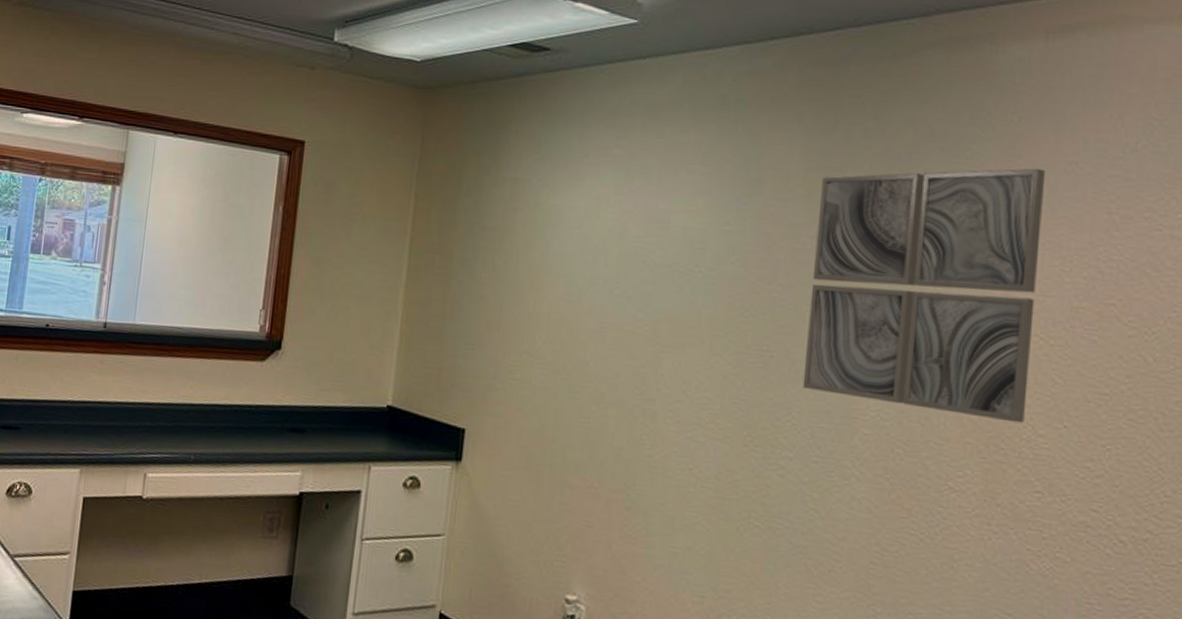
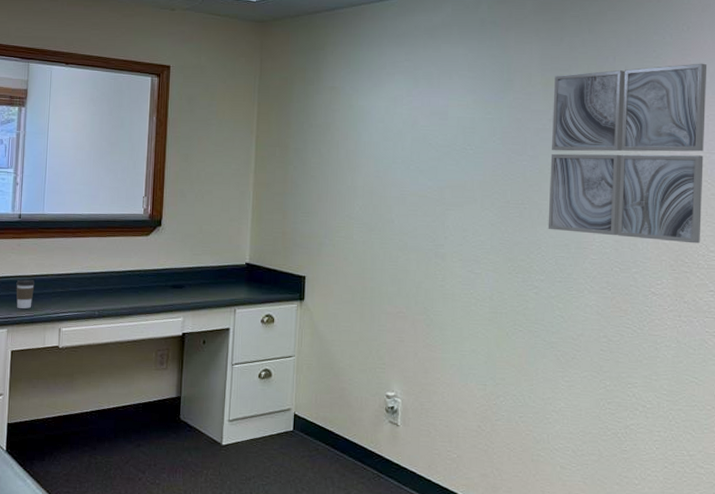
coffee cup: none [93,406,118,445] -> present [16,279,34,309]

